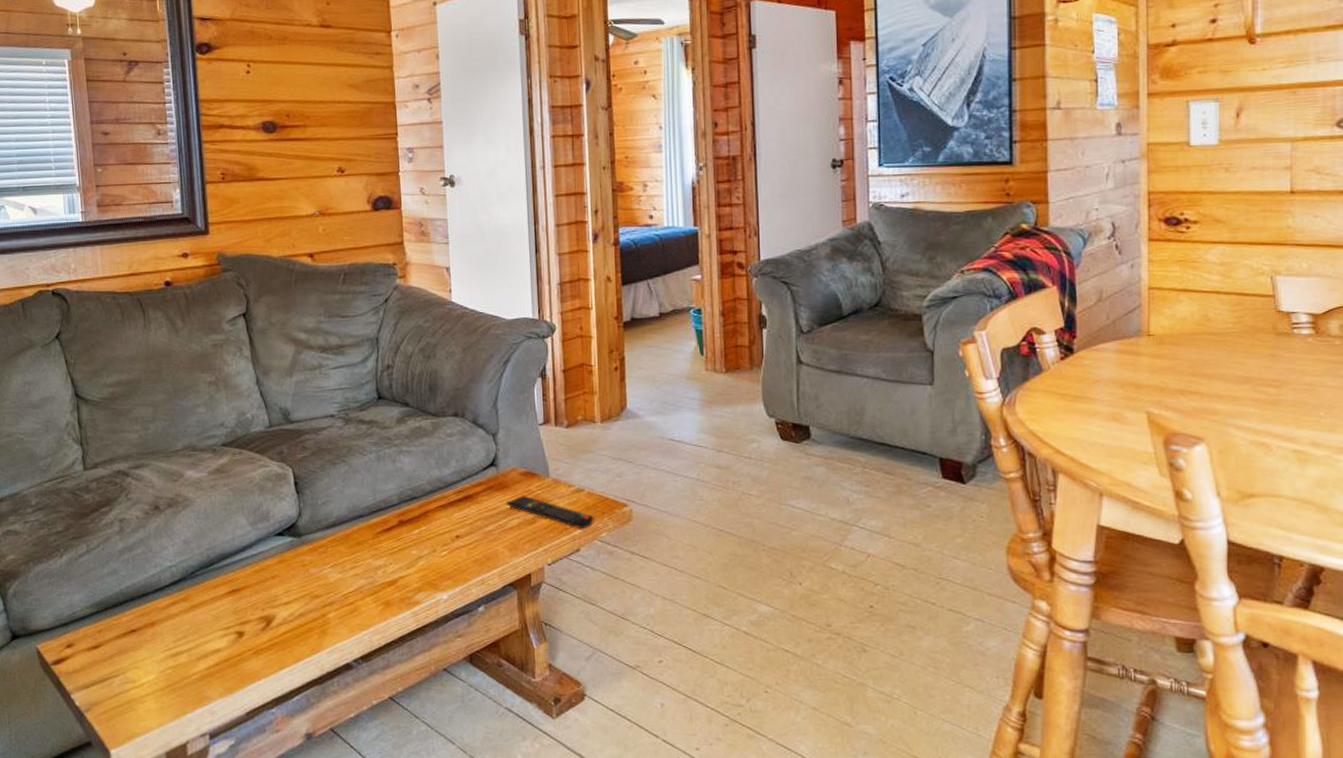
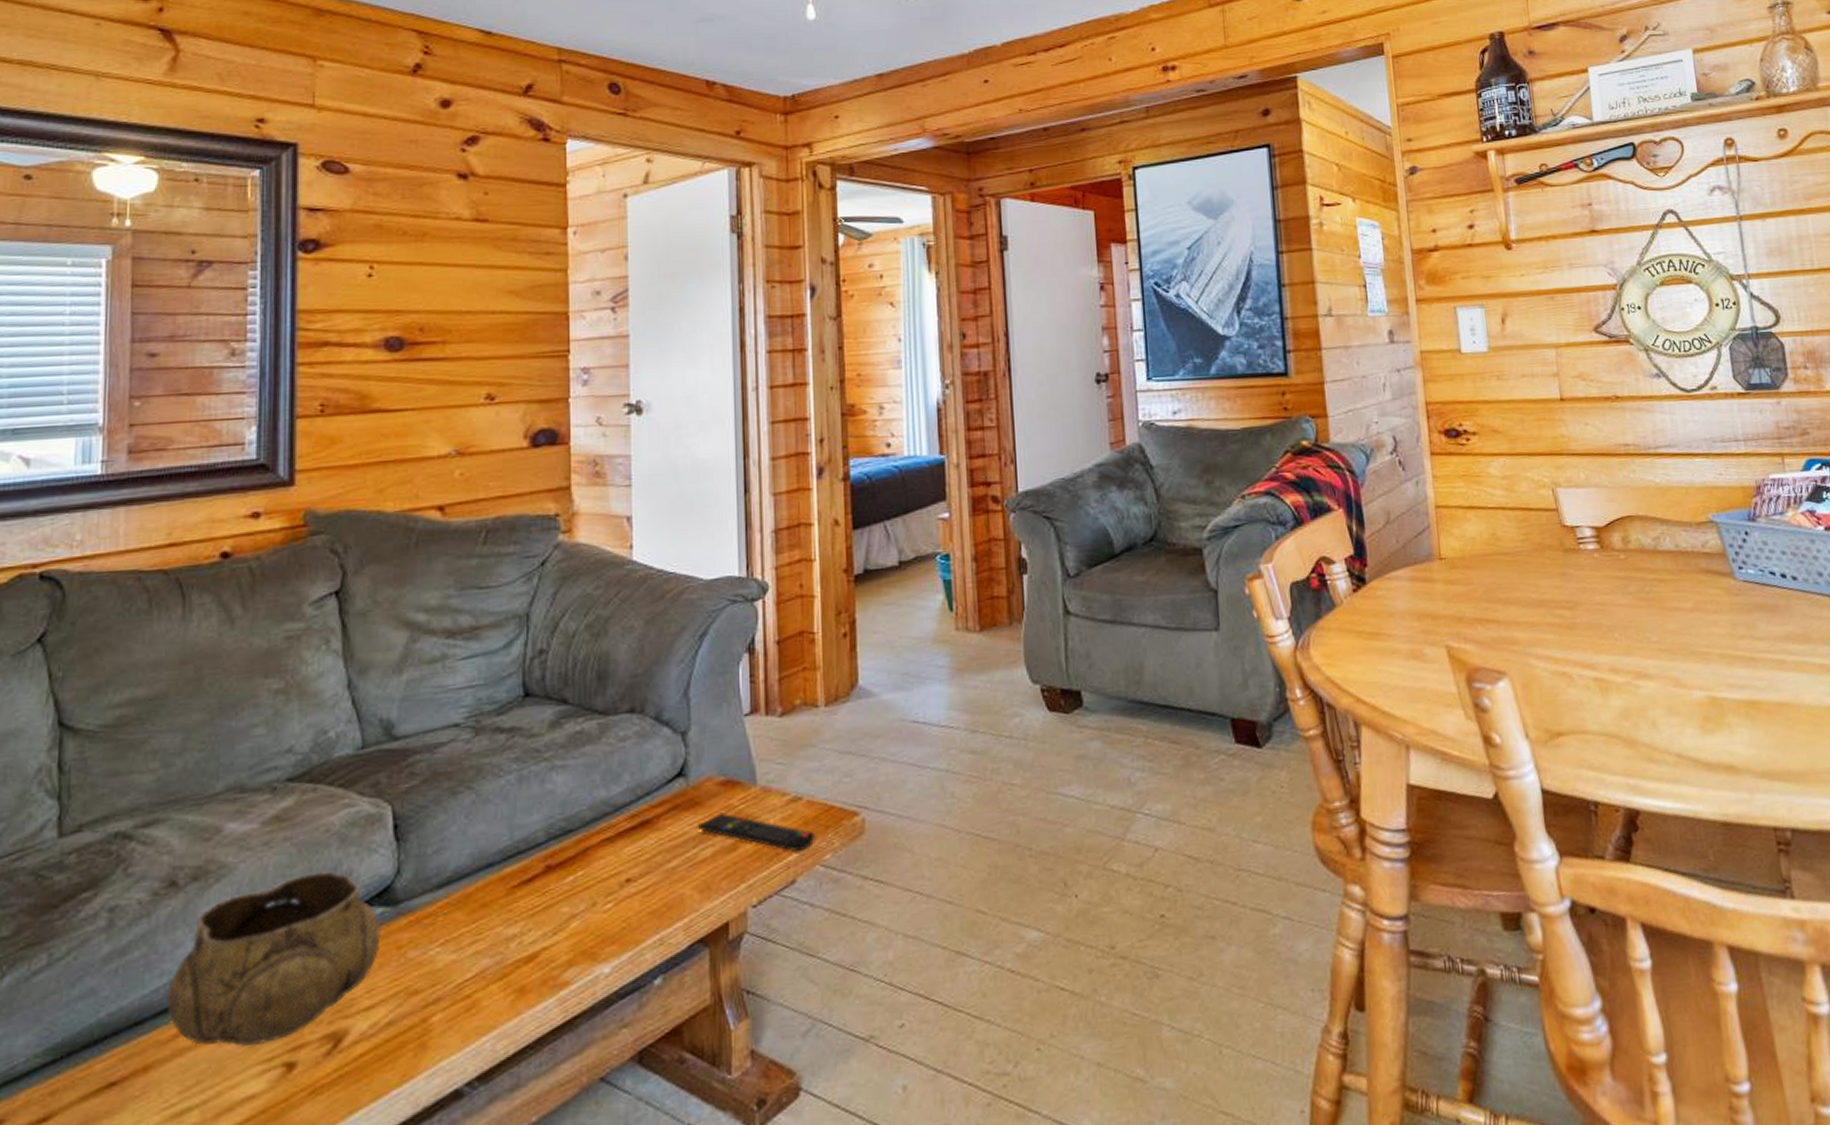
decorative bowl: none [160,510,292,618] -> present [166,871,381,1048]

